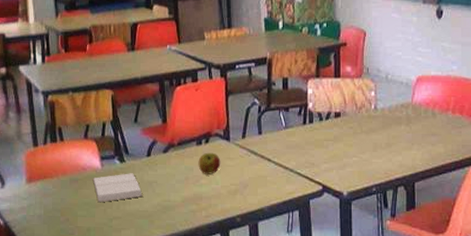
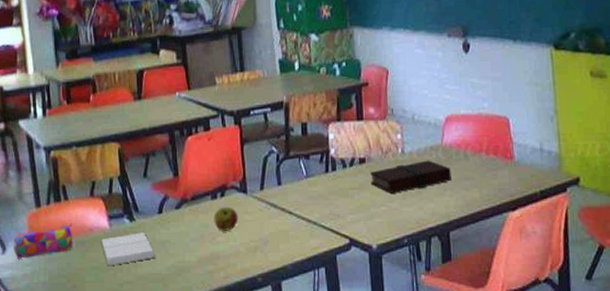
pencil case: none [12,162,68,194] -> present [14,223,73,260]
book: none [344,116,419,146] -> present [370,160,451,193]

